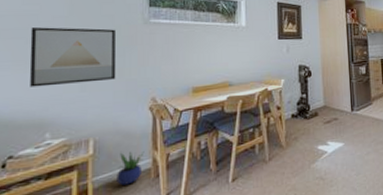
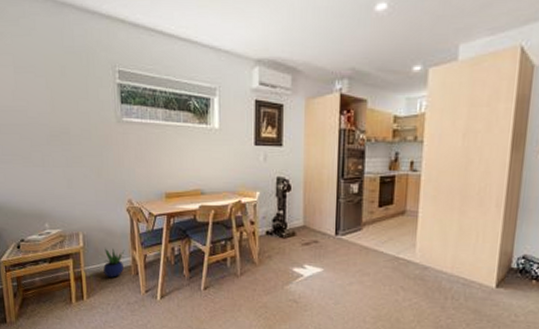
wall art: present [29,27,117,87] -> none [22,123,97,181]

